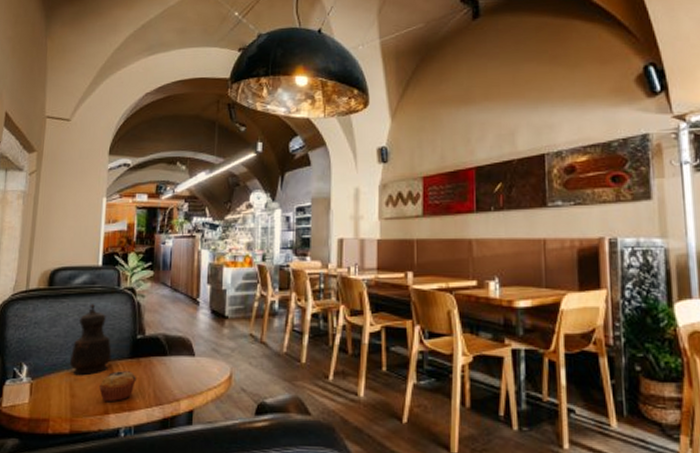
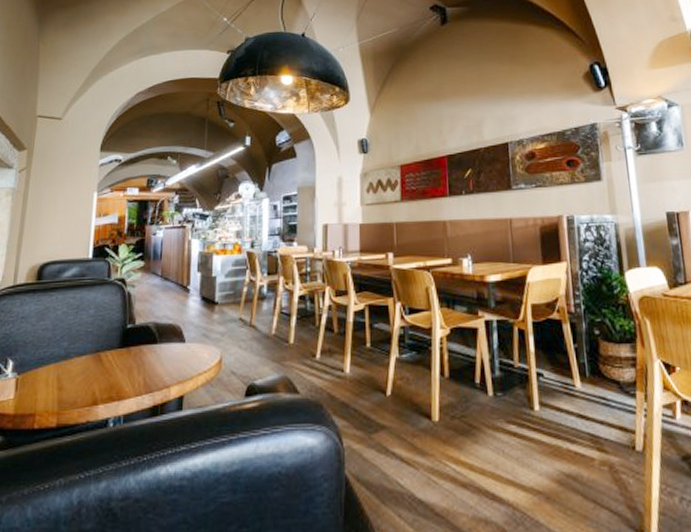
coffeepot: present [69,304,112,376] -> none [57,296,102,368]
muffin: present [99,371,136,403] -> none [88,361,126,393]

